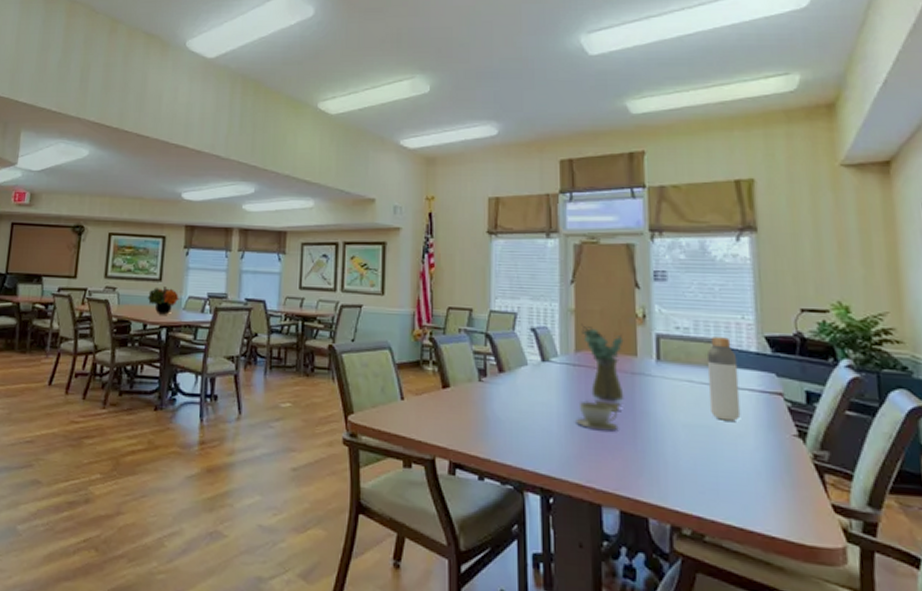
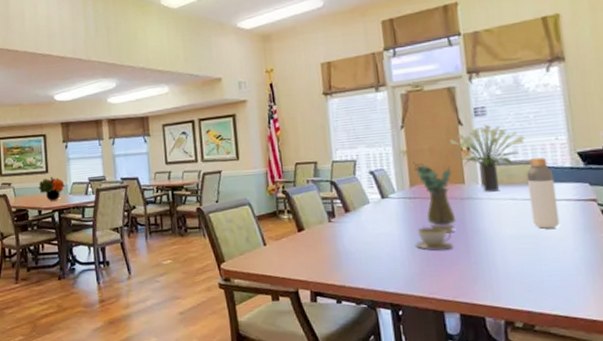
flower arrangement: none [624,291,709,370] -> present [449,124,526,192]

